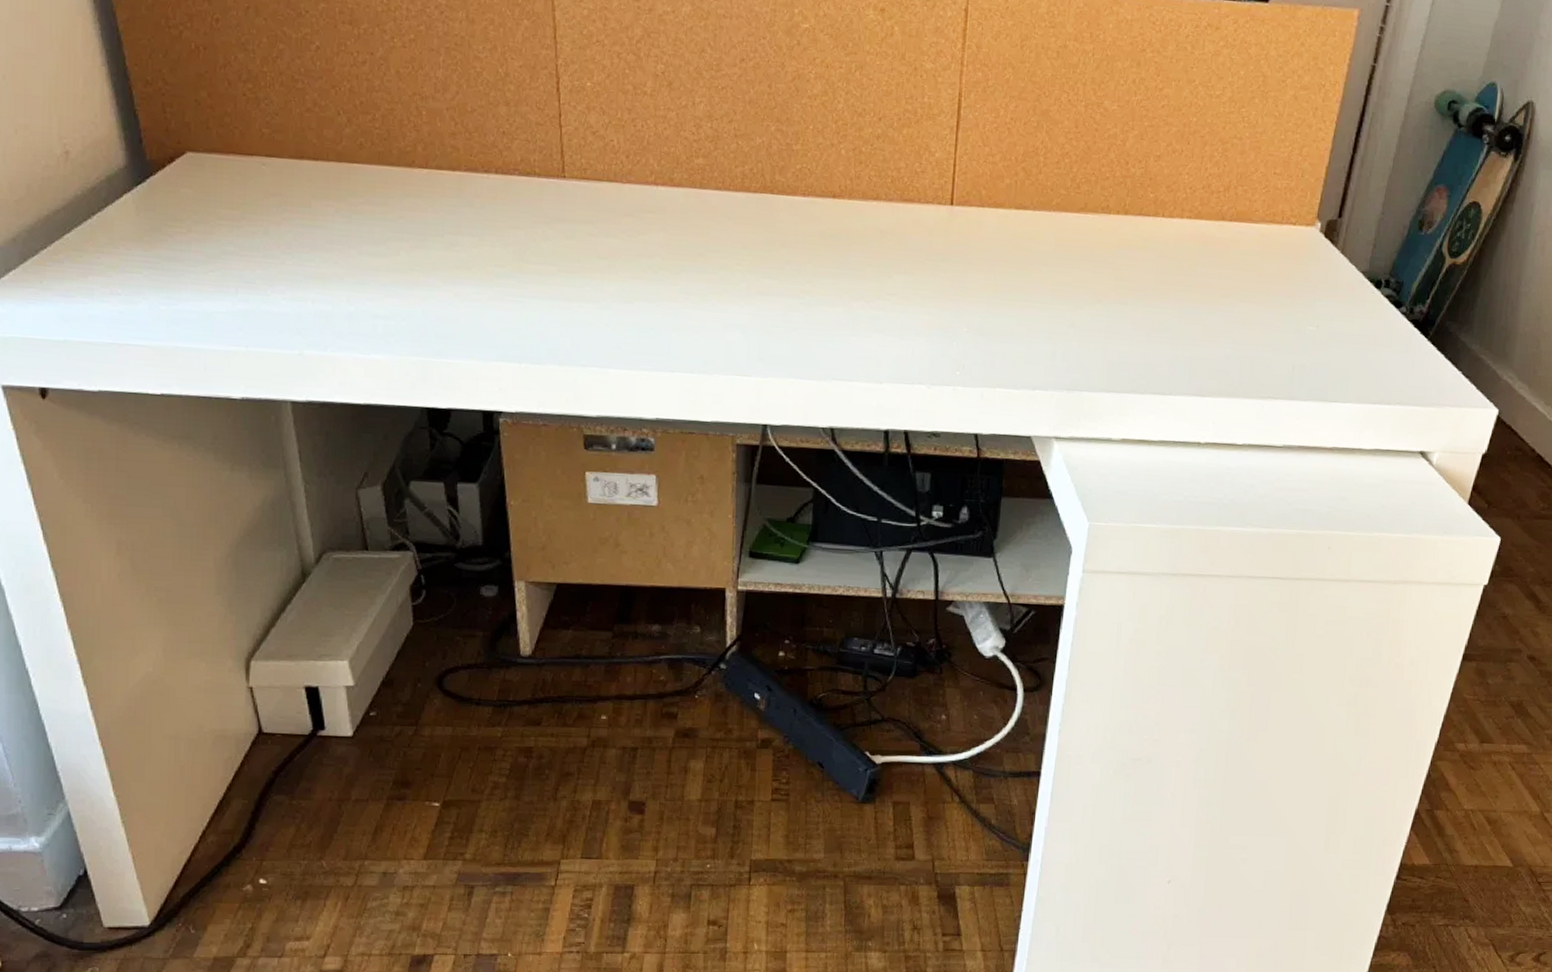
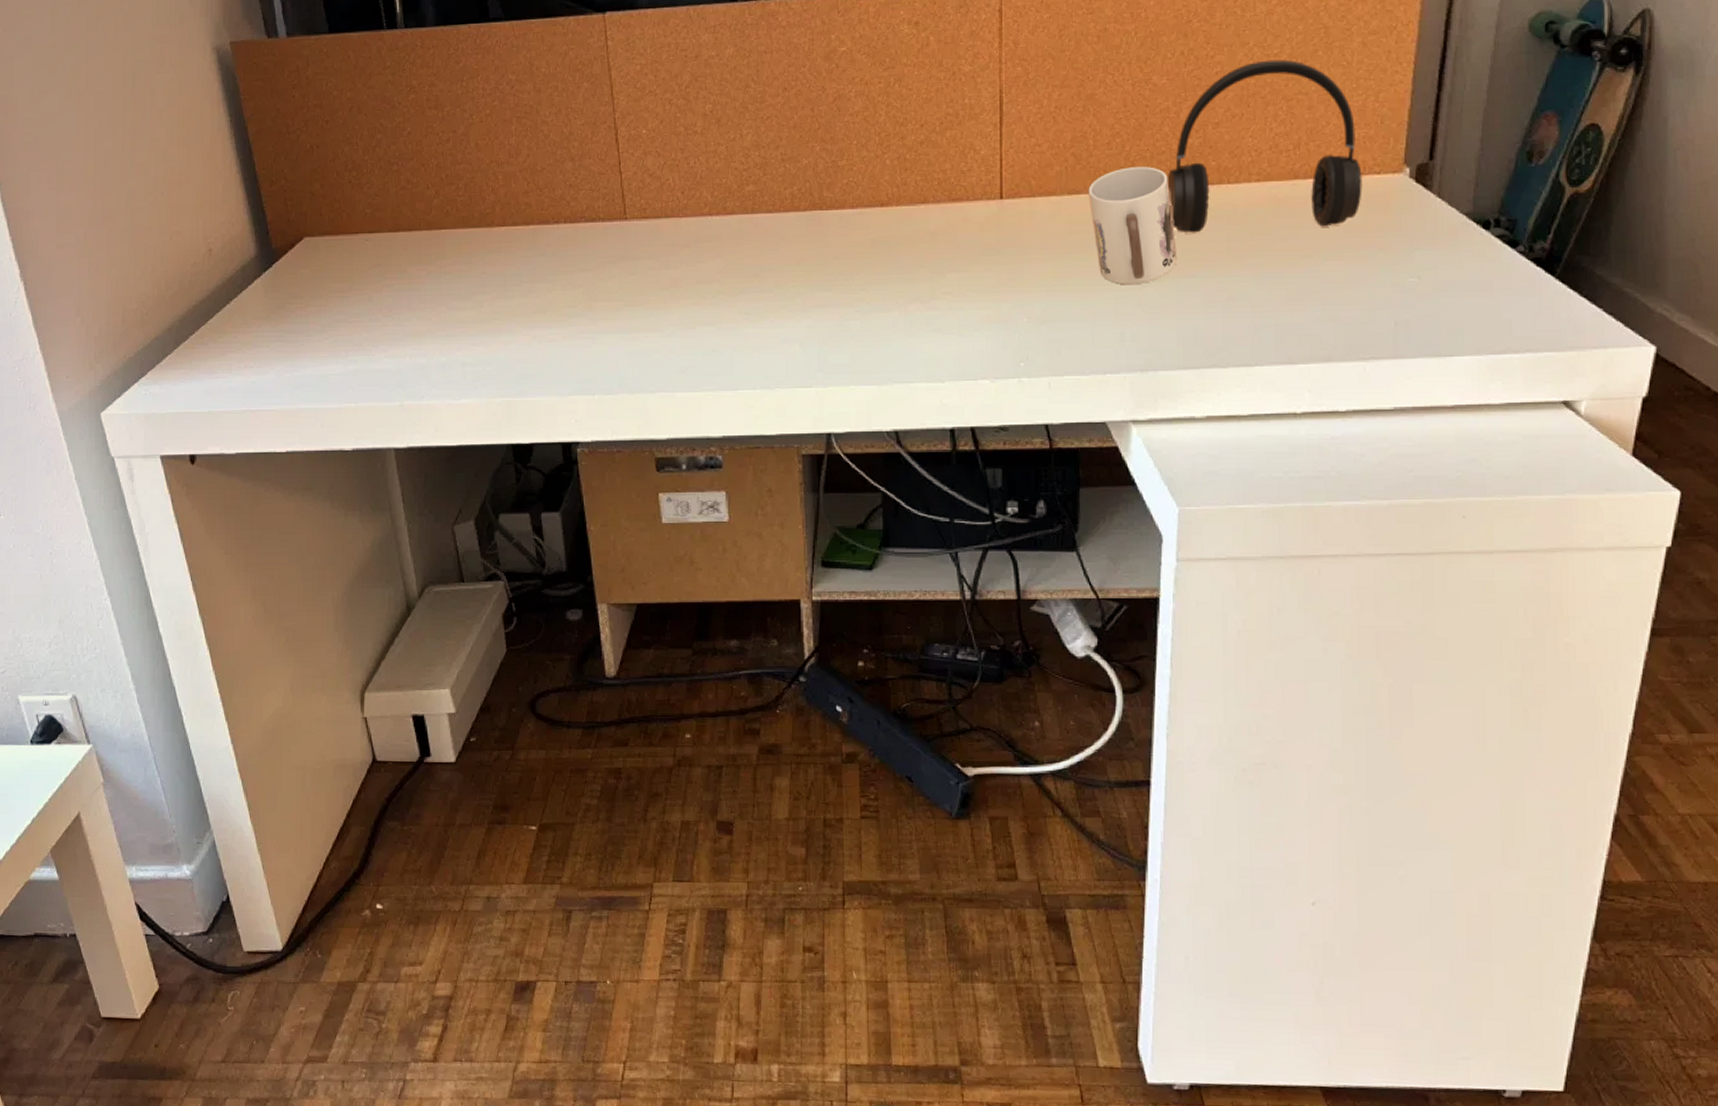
mug: none [1034,189,1111,306] -> present [1088,166,1177,285]
headphones: none [1108,100,1281,269] -> present [1167,59,1362,233]

